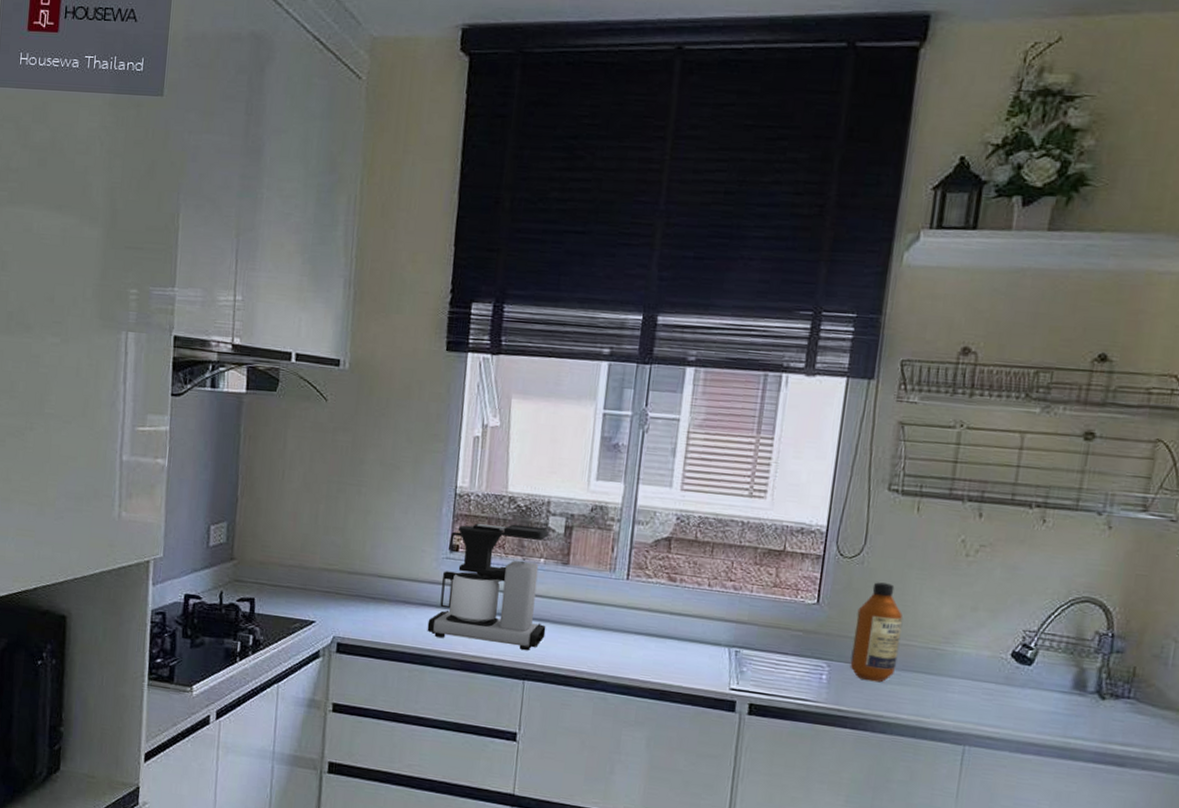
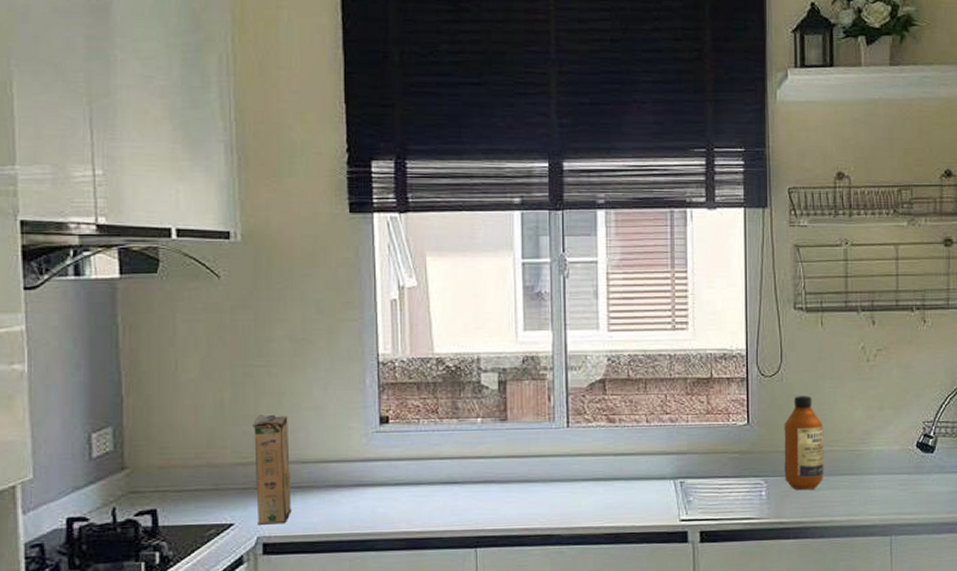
cereal box: none [335,528,371,628] -> present [251,414,292,525]
coffee maker: present [427,522,549,651] -> none [364,386,492,518]

